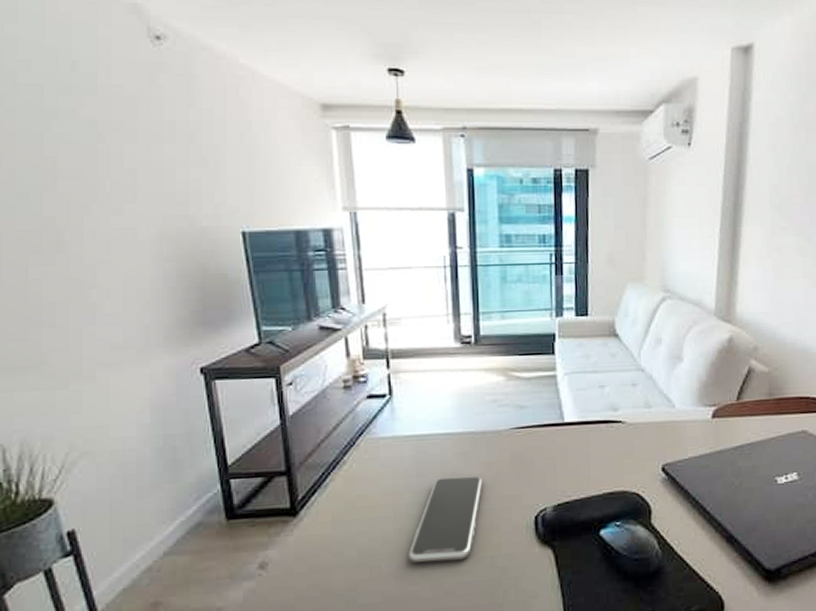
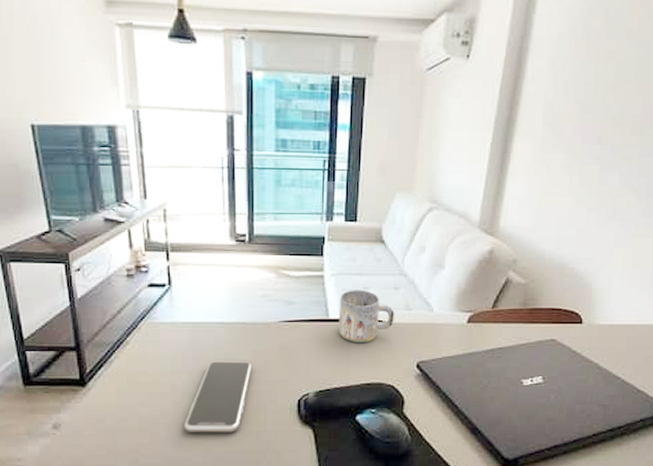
mug: none [574,388,634,447] -> present [338,290,394,342]

